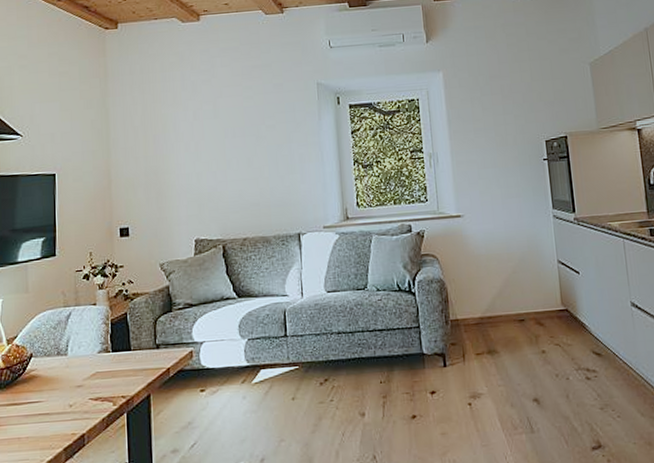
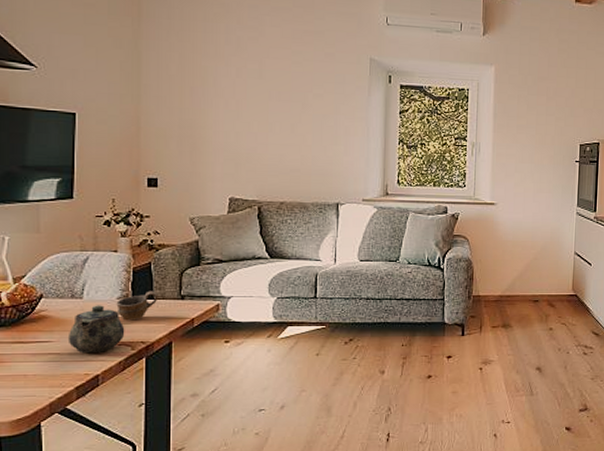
teapot: none [55,360,107,412] -> present [67,305,125,353]
cup: none [97,342,135,375] -> present [116,291,158,321]

